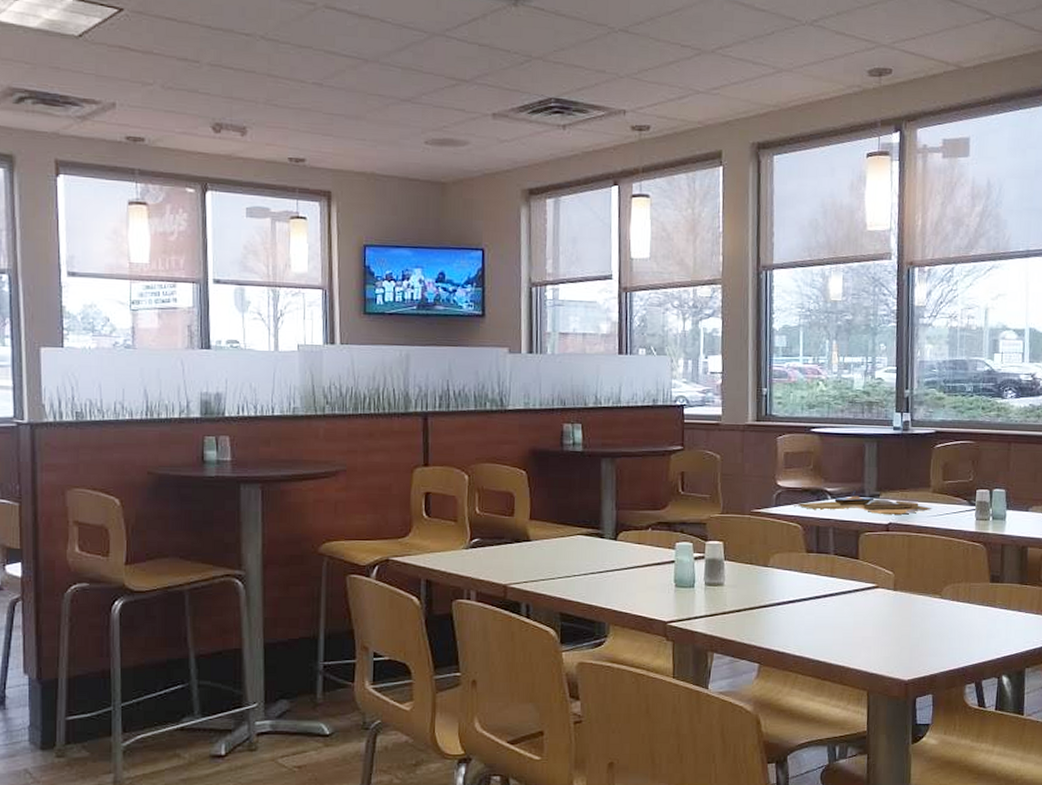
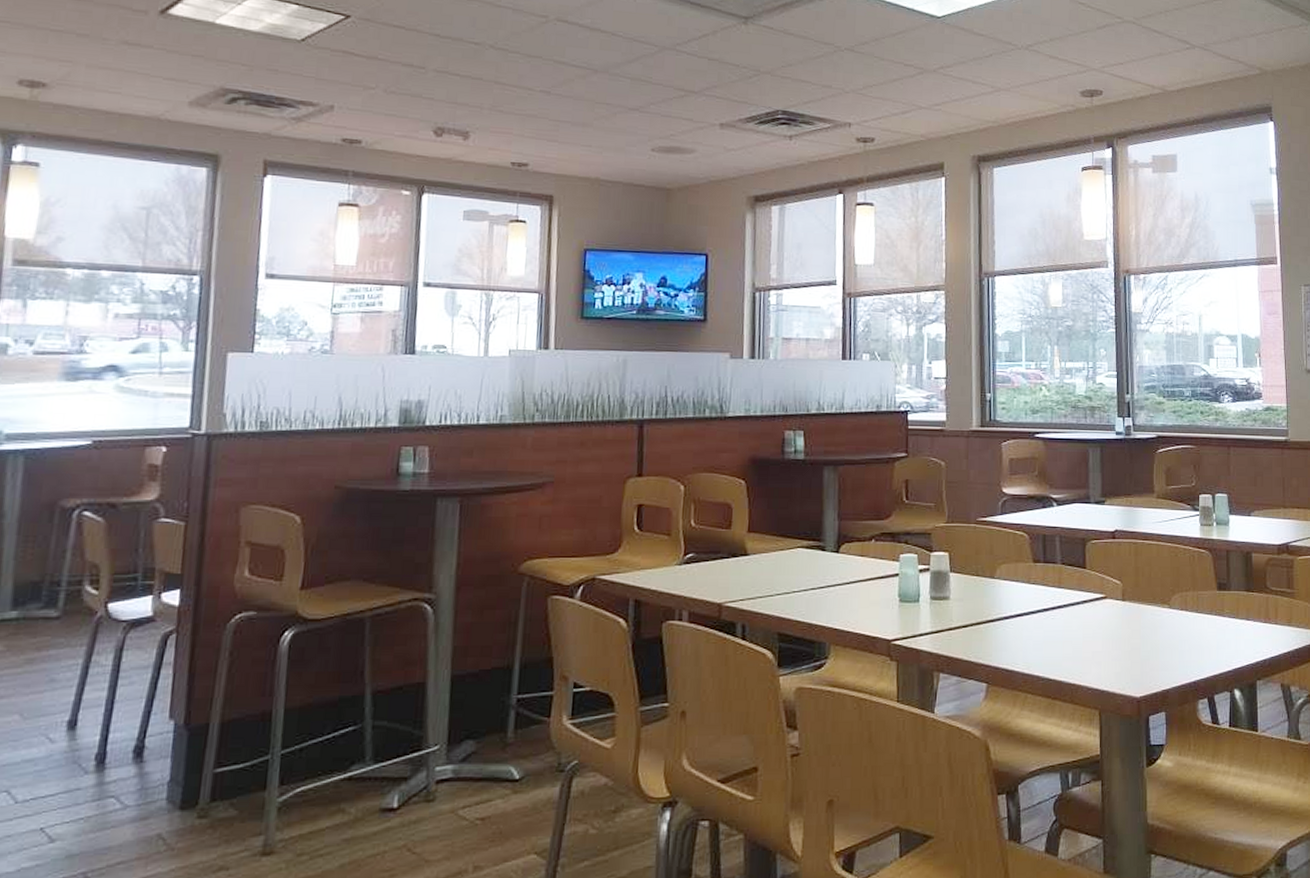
tray: present [793,491,933,516] -> none [1019,497,1158,522]

